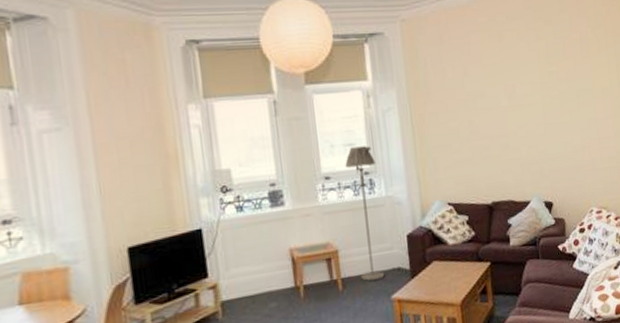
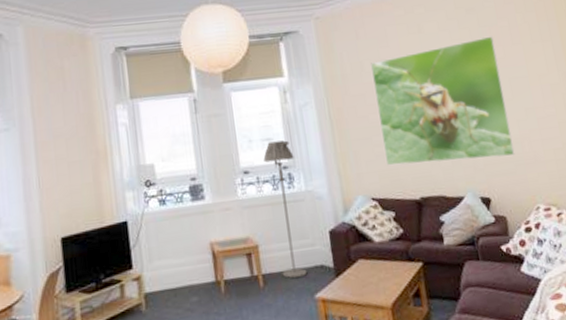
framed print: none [453,48,577,172] -> present [371,36,515,166]

